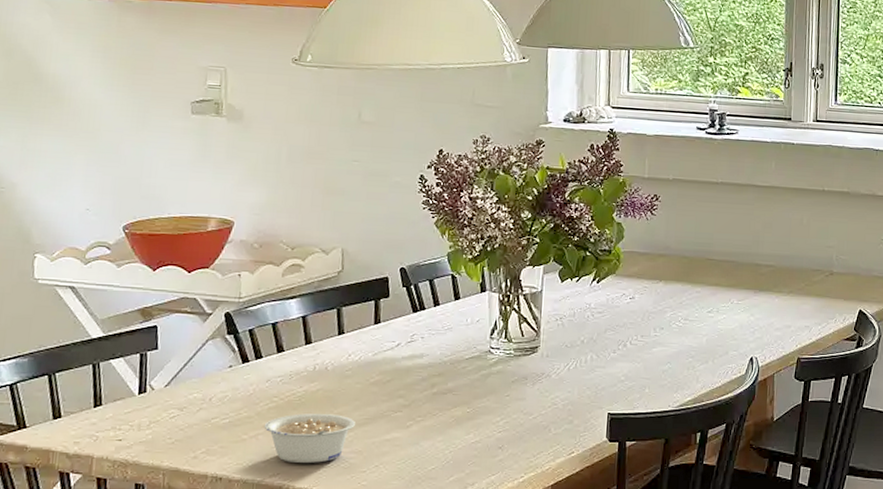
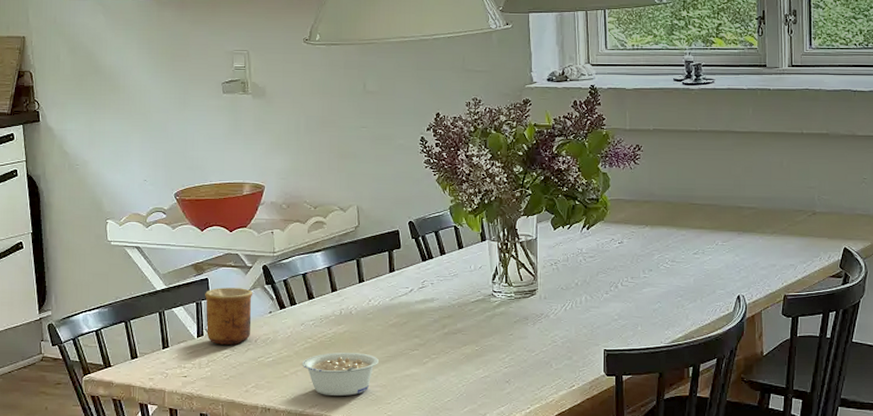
cup: none [150,337,211,404] -> present [205,288,253,345]

